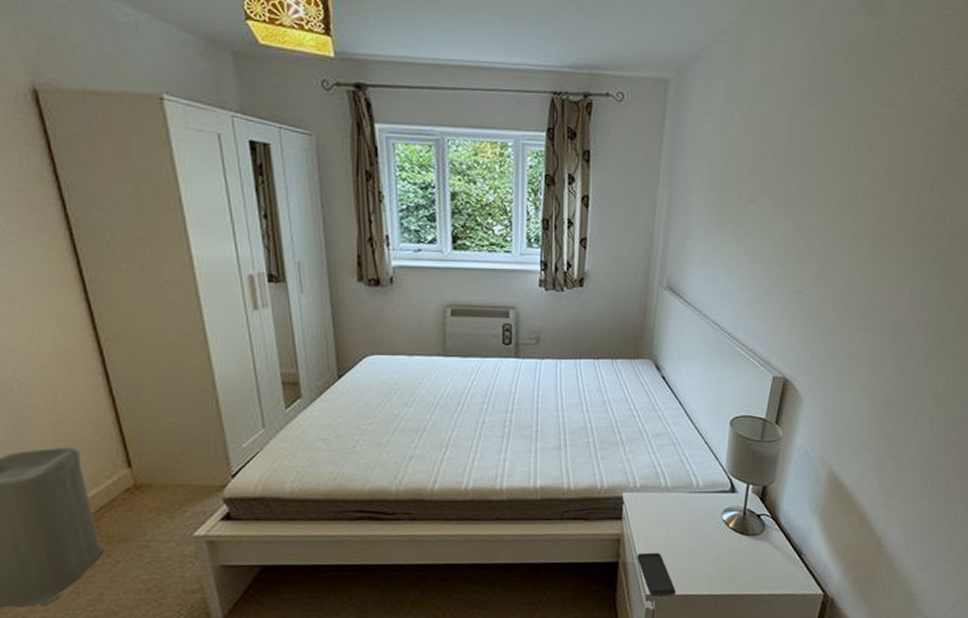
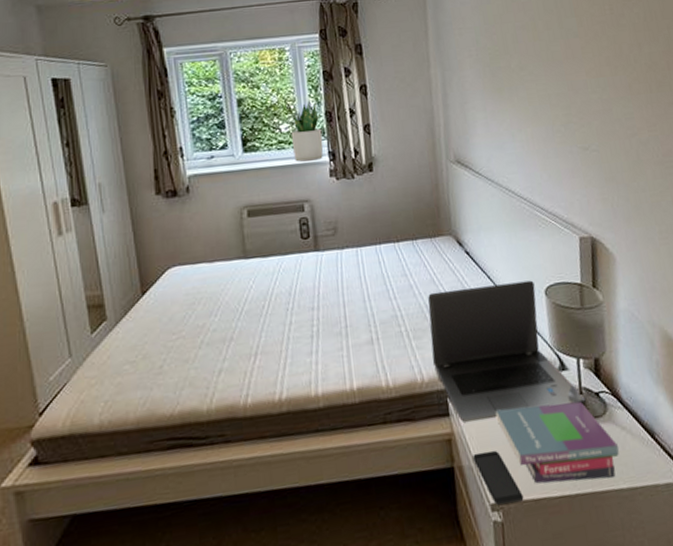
planter: none [504,203,537,269] -> present [290,100,324,162]
laptop computer: none [614,410,747,526] -> present [428,280,586,422]
books: none [664,519,767,585] -> present [495,401,619,484]

